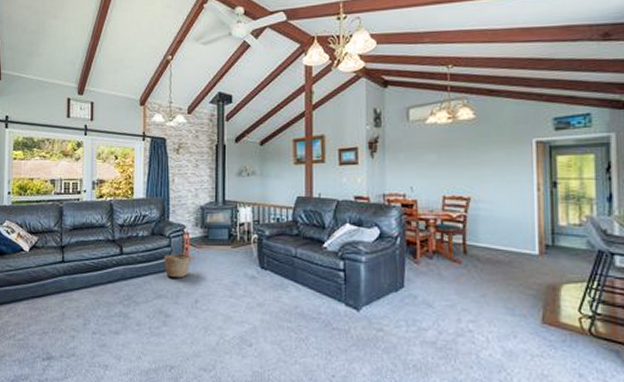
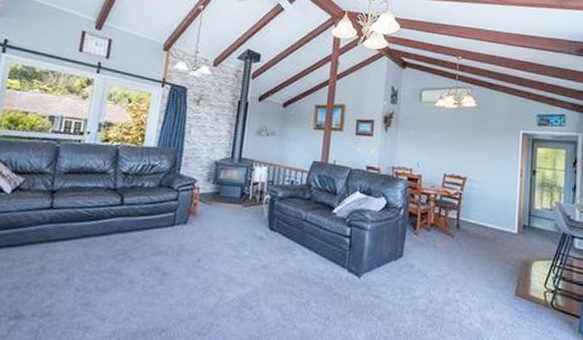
basket: present [164,252,190,278] -> none [168,207,198,235]

